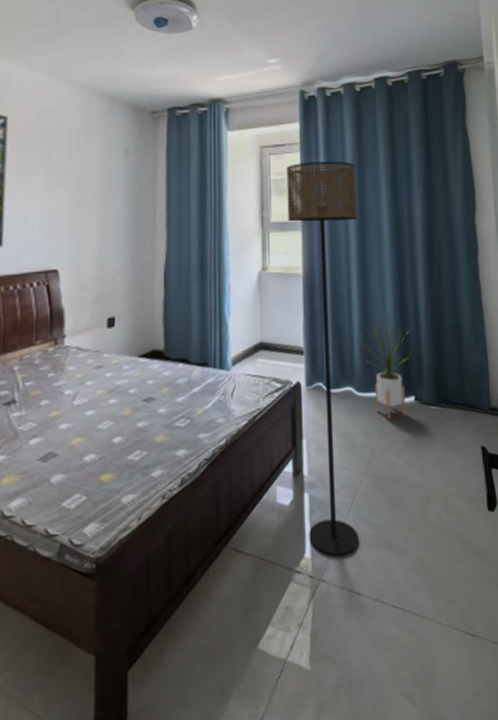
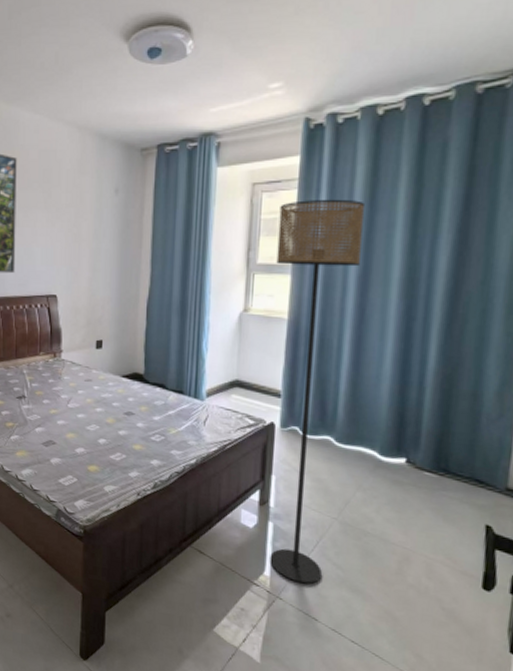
house plant: present [363,318,411,420] -> none [351,373,412,477]

